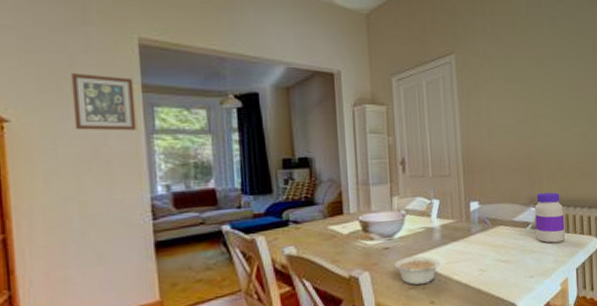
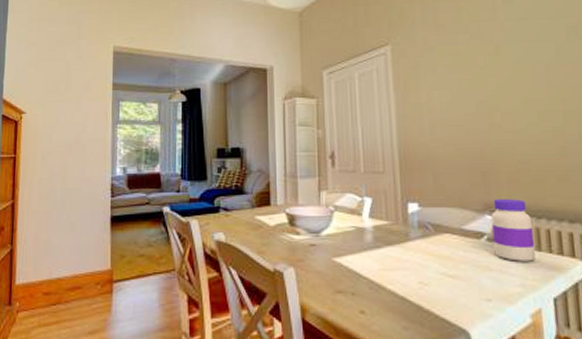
picture frame: present [71,73,137,131] -> none [65,76,107,121]
legume: present [395,256,440,285] -> none [321,258,371,290]

